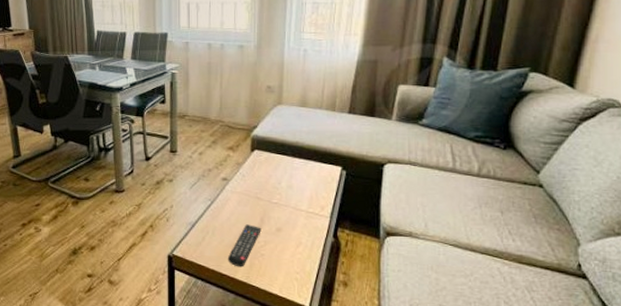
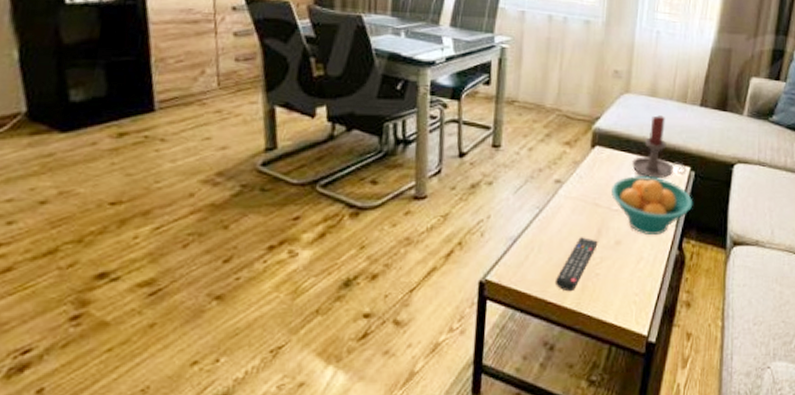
fruit bowl: none [270,174,346,224] -> present [610,175,693,235]
candle holder: none [288,123,338,176] -> present [632,115,687,178]

